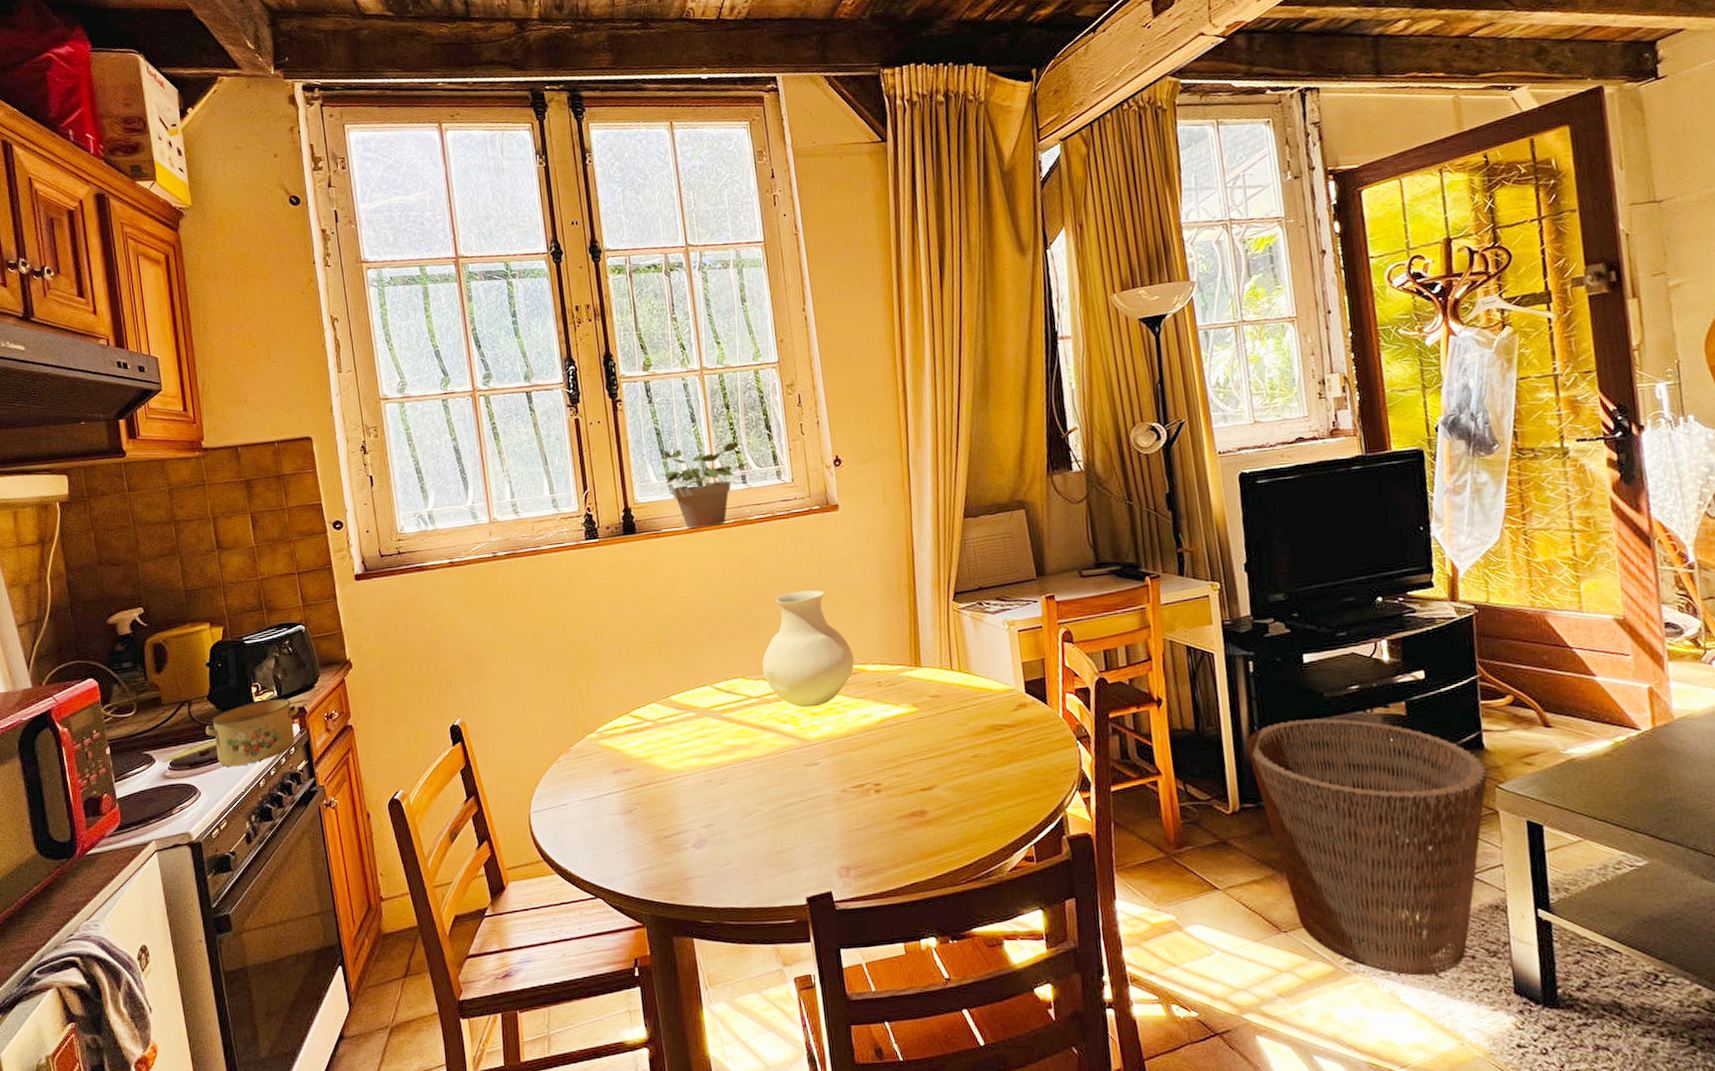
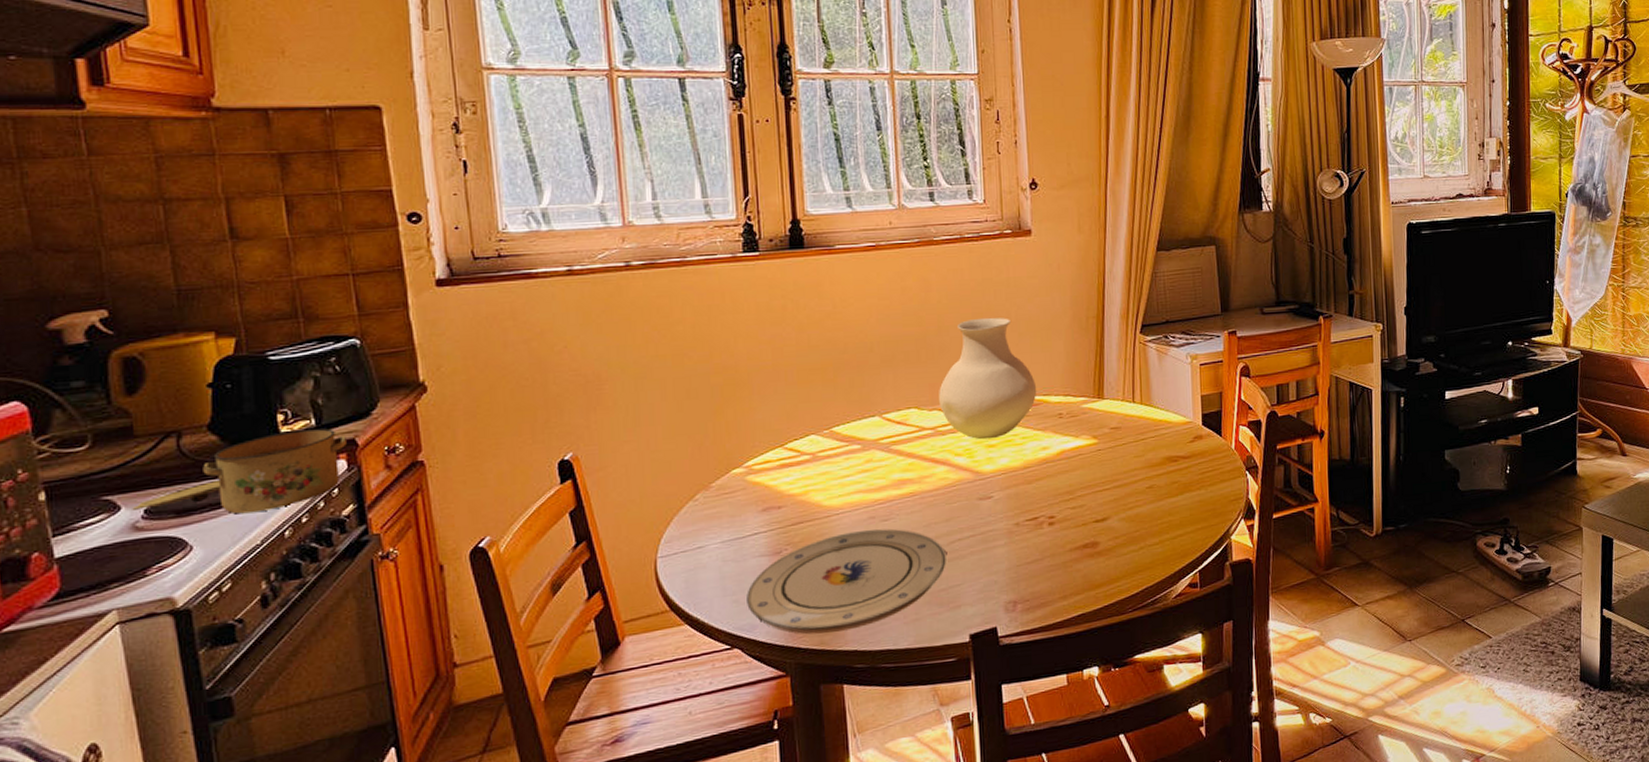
plate: none [605,791,781,889] -> present [747,528,948,635]
potted plant: present [660,441,747,529] -> none [837,155,936,247]
basket: present [1246,718,1488,975] -> none [1392,449,1577,671]

